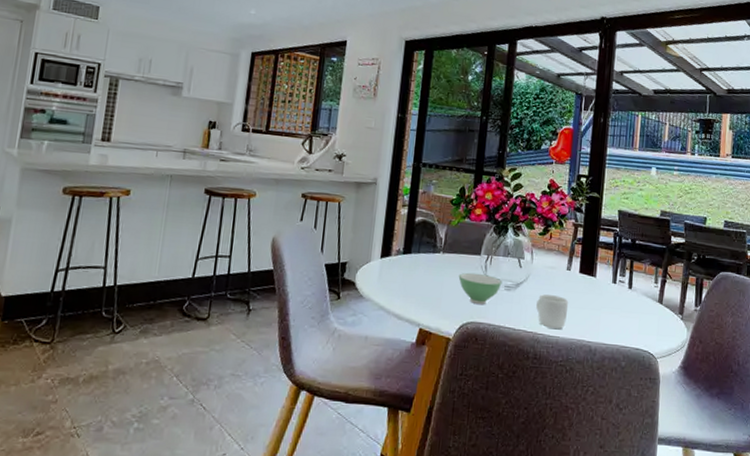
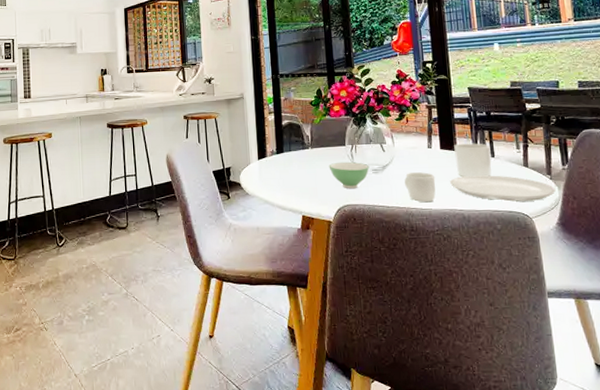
plate: none [583,305,684,341] -> present [450,175,556,202]
mug: none [592,269,629,309] -> present [454,143,492,178]

